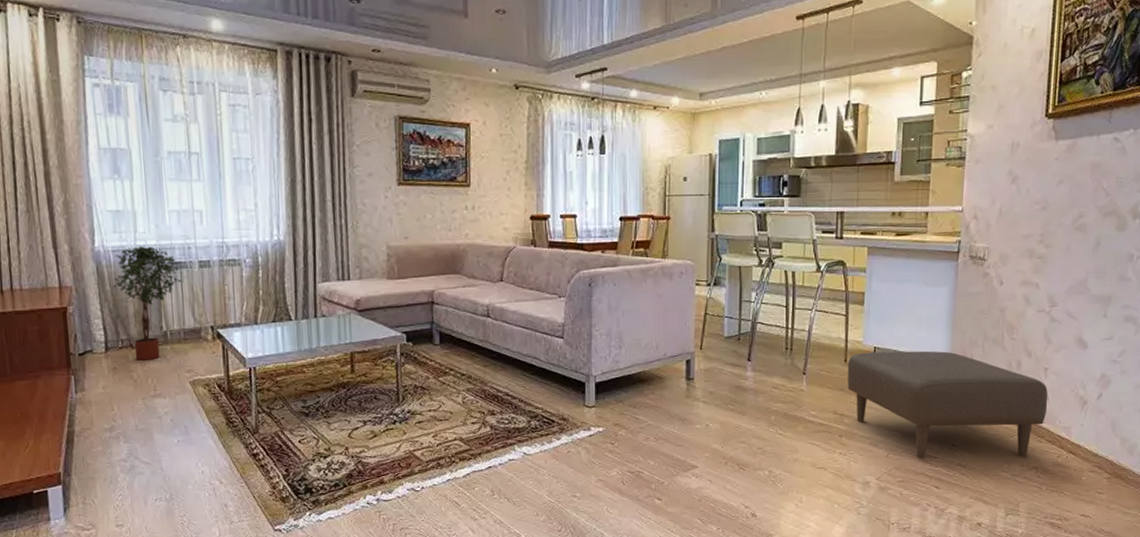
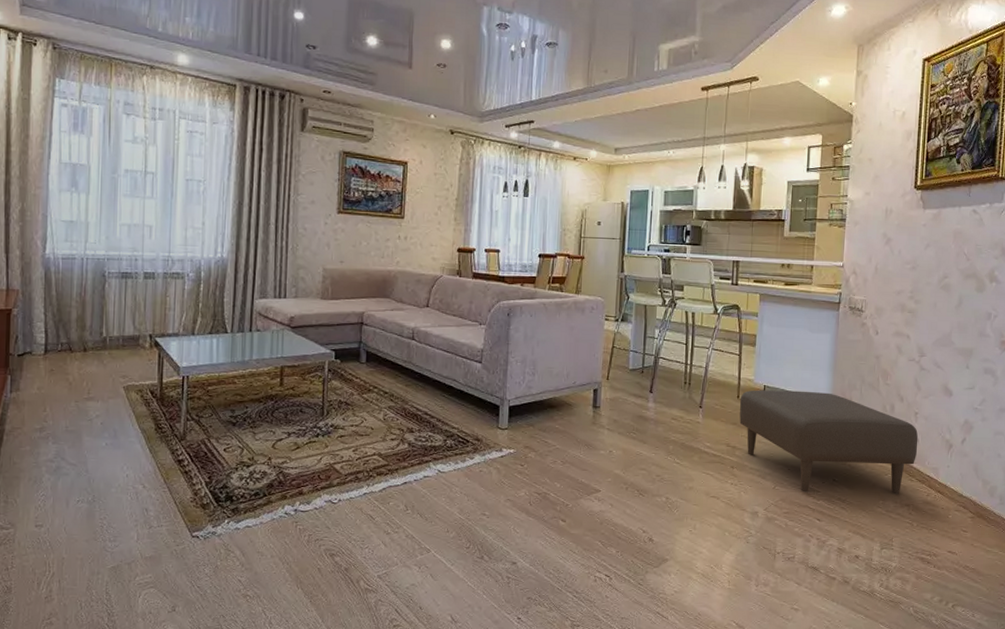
potted tree: present [113,245,184,360] -> none [59,254,128,364]

